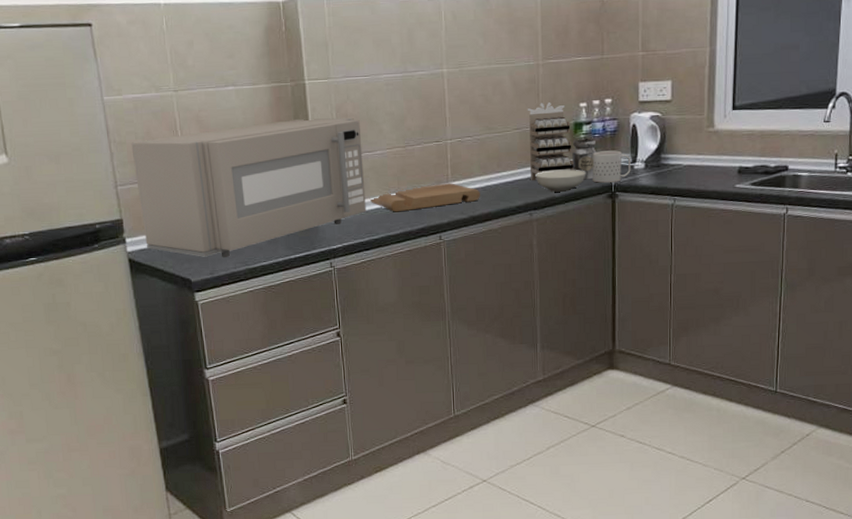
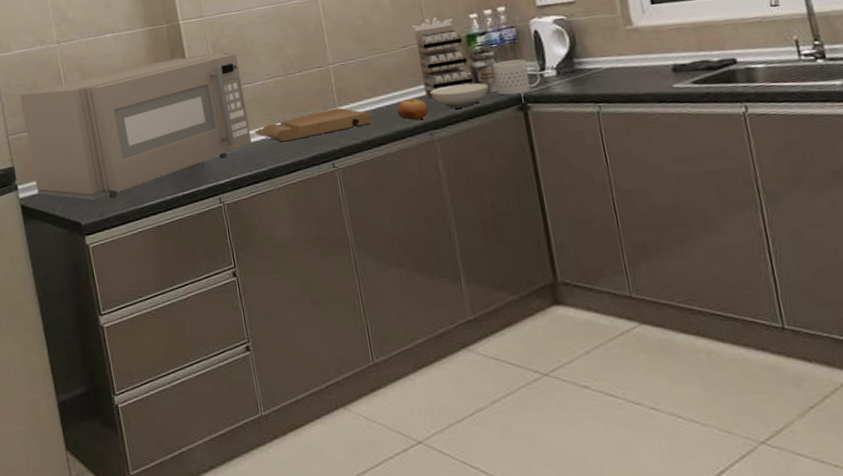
fruit: none [503,179,531,201] -> present [397,98,429,121]

